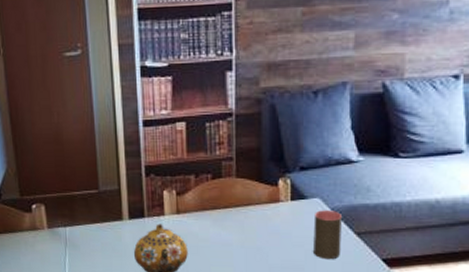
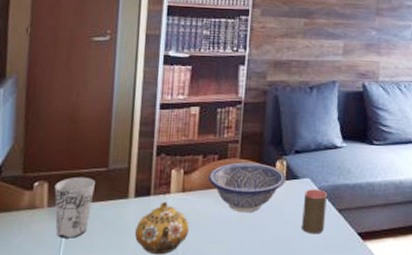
cup: none [51,199,89,258] -> present [54,176,95,238]
decorative bowl: none [203,181,292,236] -> present [208,162,287,213]

